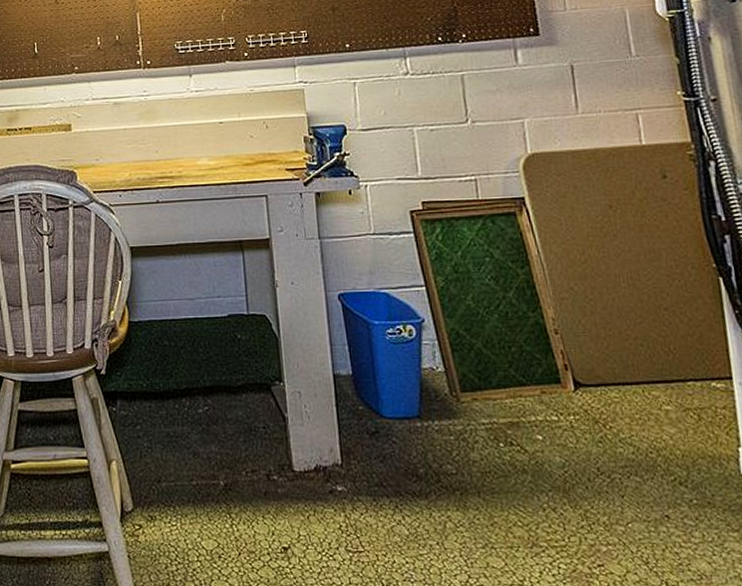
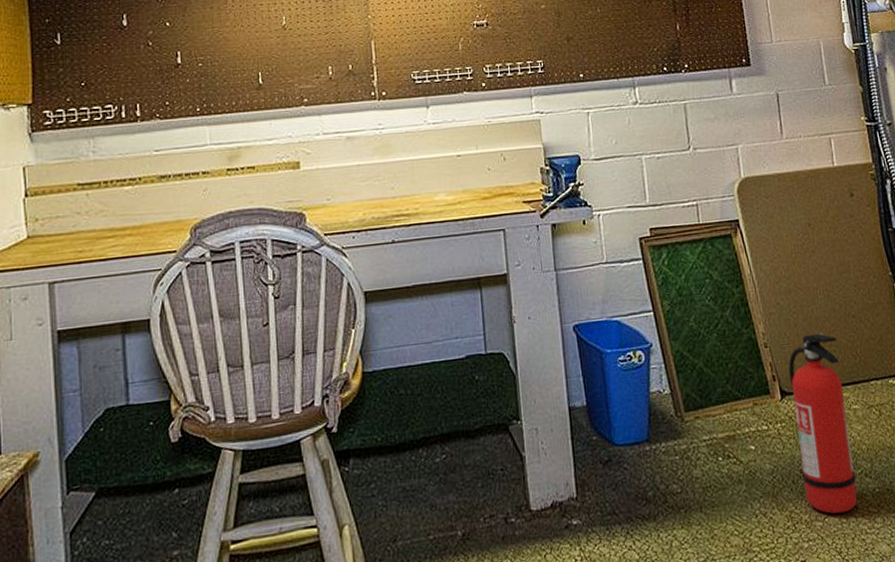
fire extinguisher: none [583,324,670,521] -> present [788,333,858,514]

